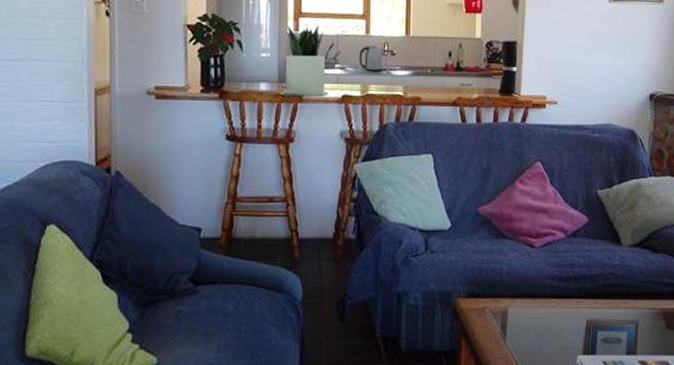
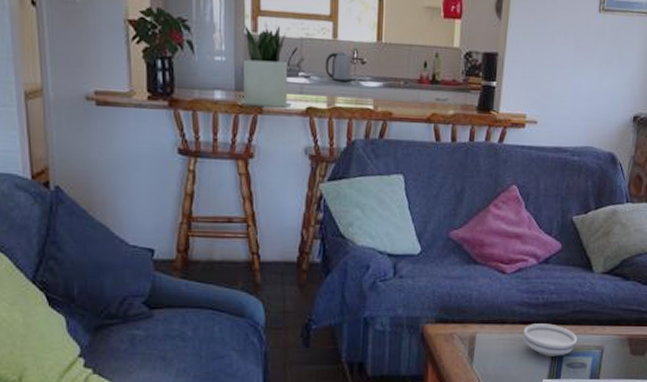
bowl: none [556,297,611,331] -> present [523,323,578,357]

